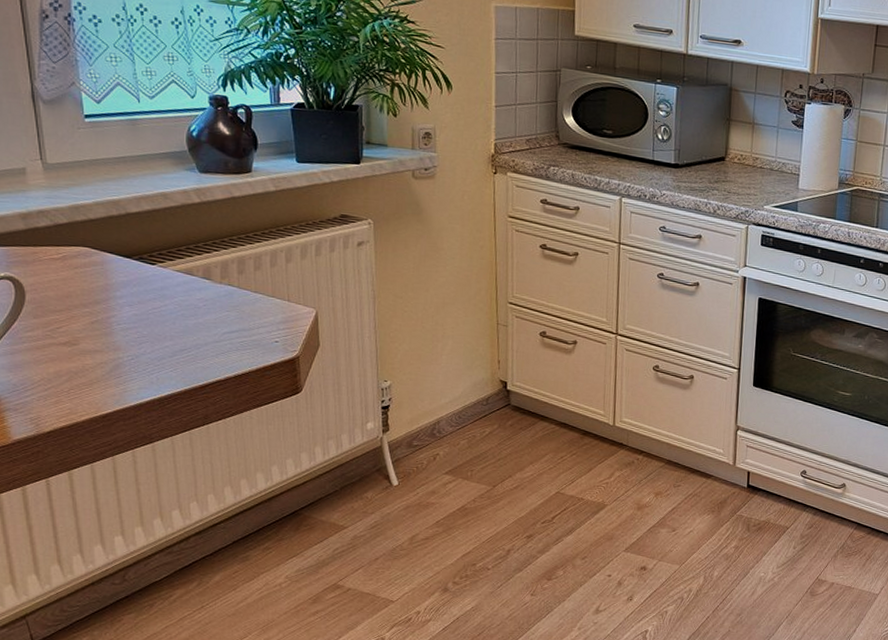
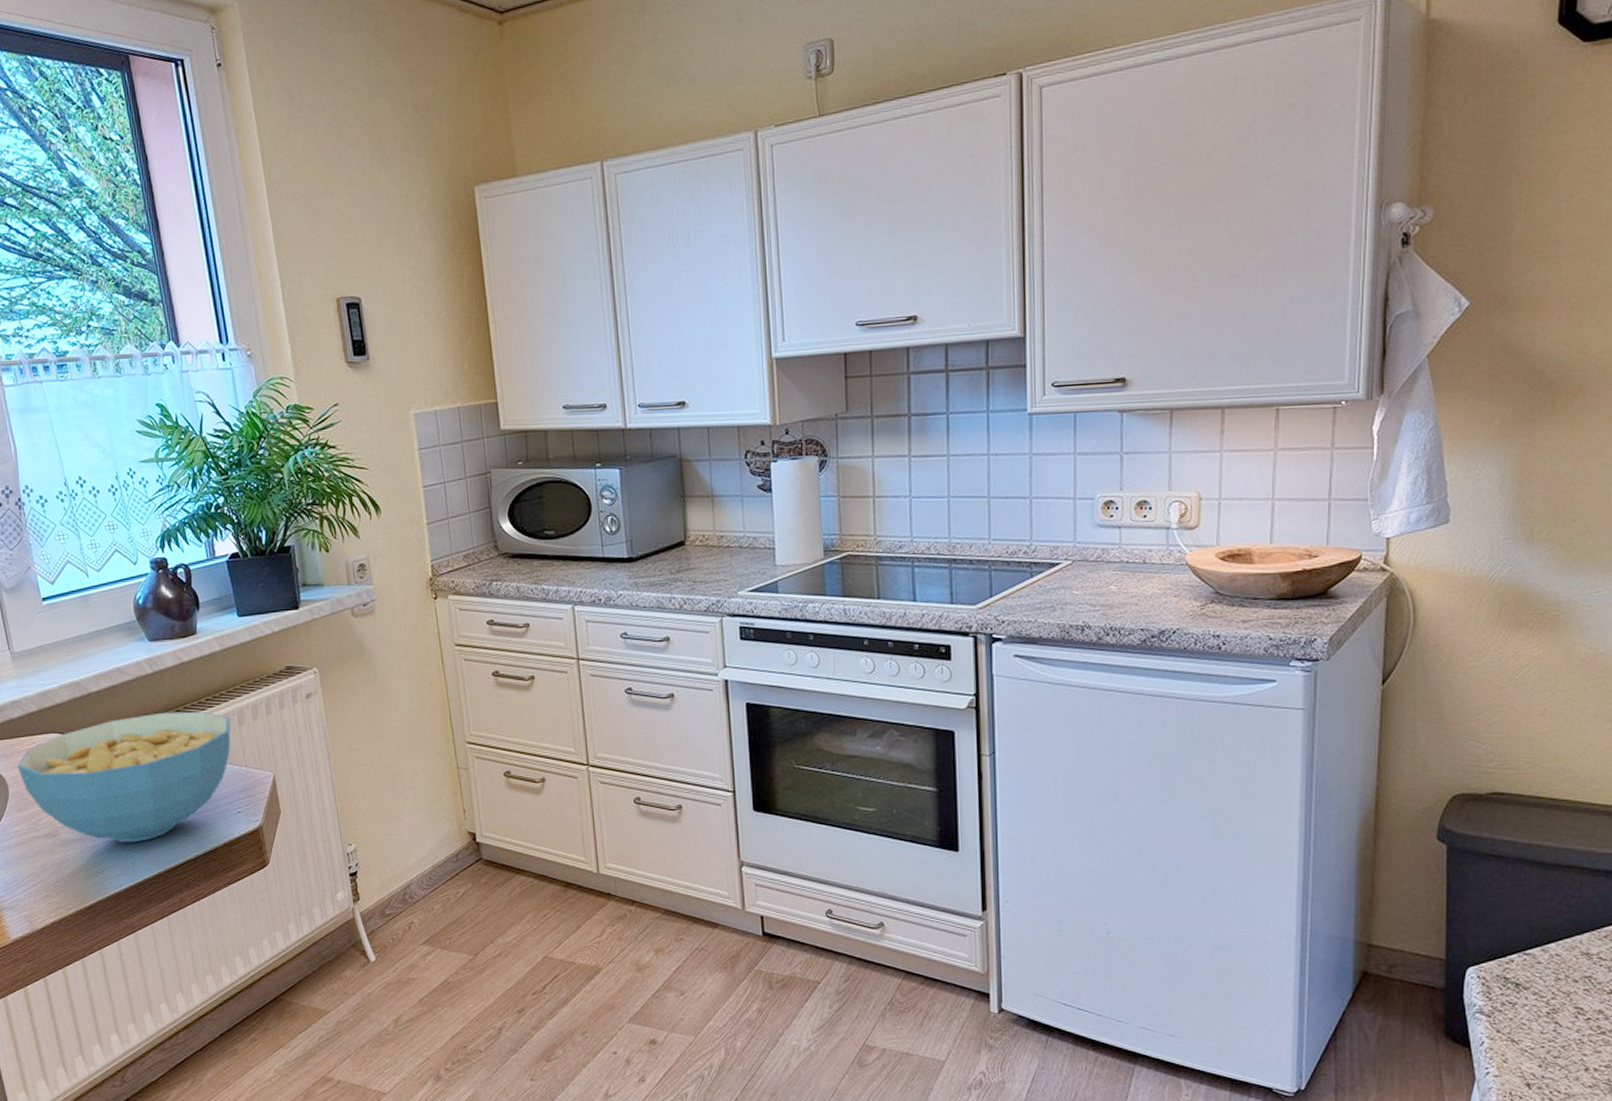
cereal bowl: none [38,240,276,359] -> present [17,711,231,842]

